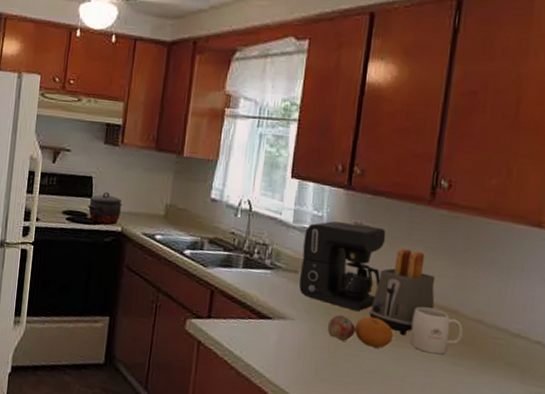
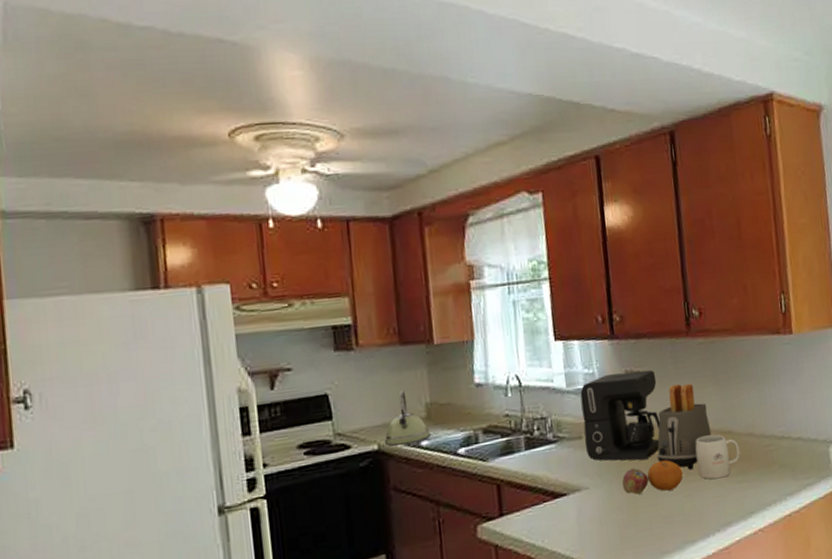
cooking pot: present [87,191,122,226] -> none [329,407,374,450]
kettle: none [128,189,165,235] -> present [385,390,431,446]

